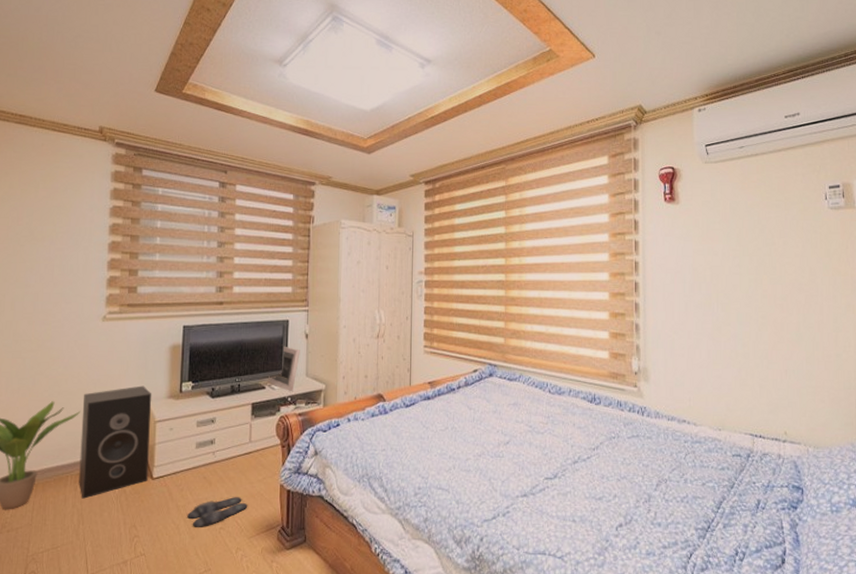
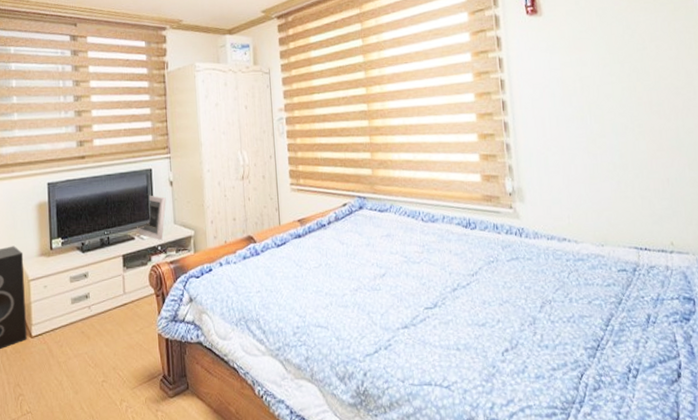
slippers: present [187,497,248,528] -> none [69,349,128,383]

